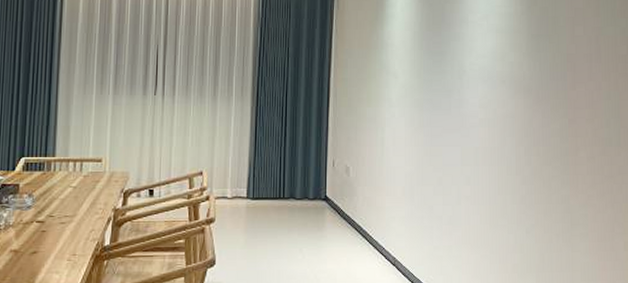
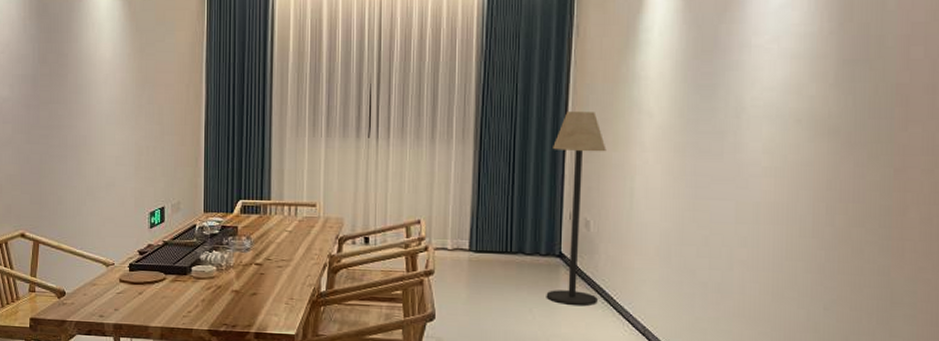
floor lamp: none [314,72,362,243] -> present [546,110,606,306]

